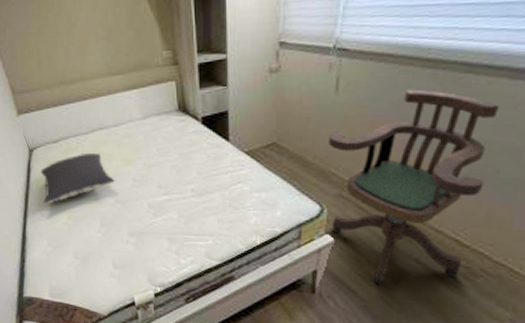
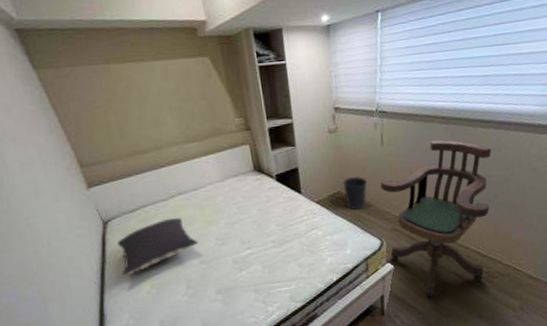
wastebasket: none [280,126,312,167] -> present [342,176,368,211]

